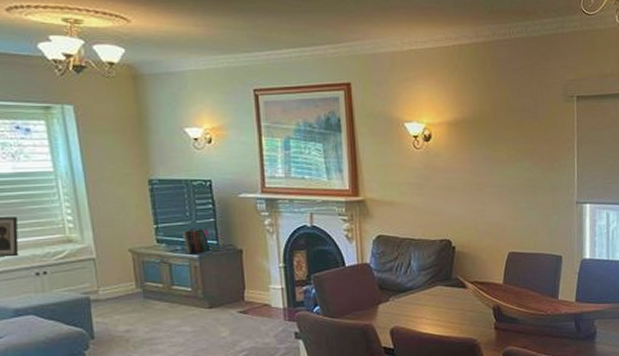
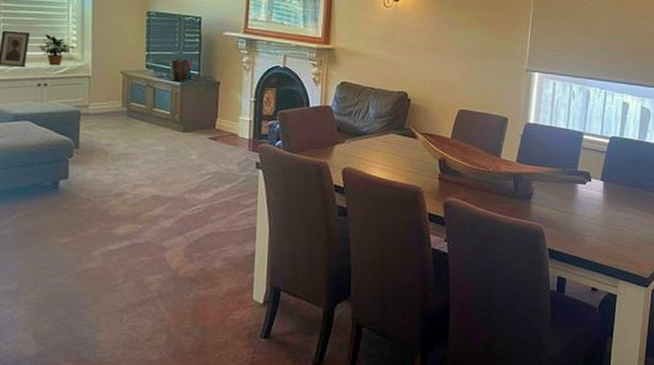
potted plant: none [29,216,72,251] -> present [38,34,75,66]

